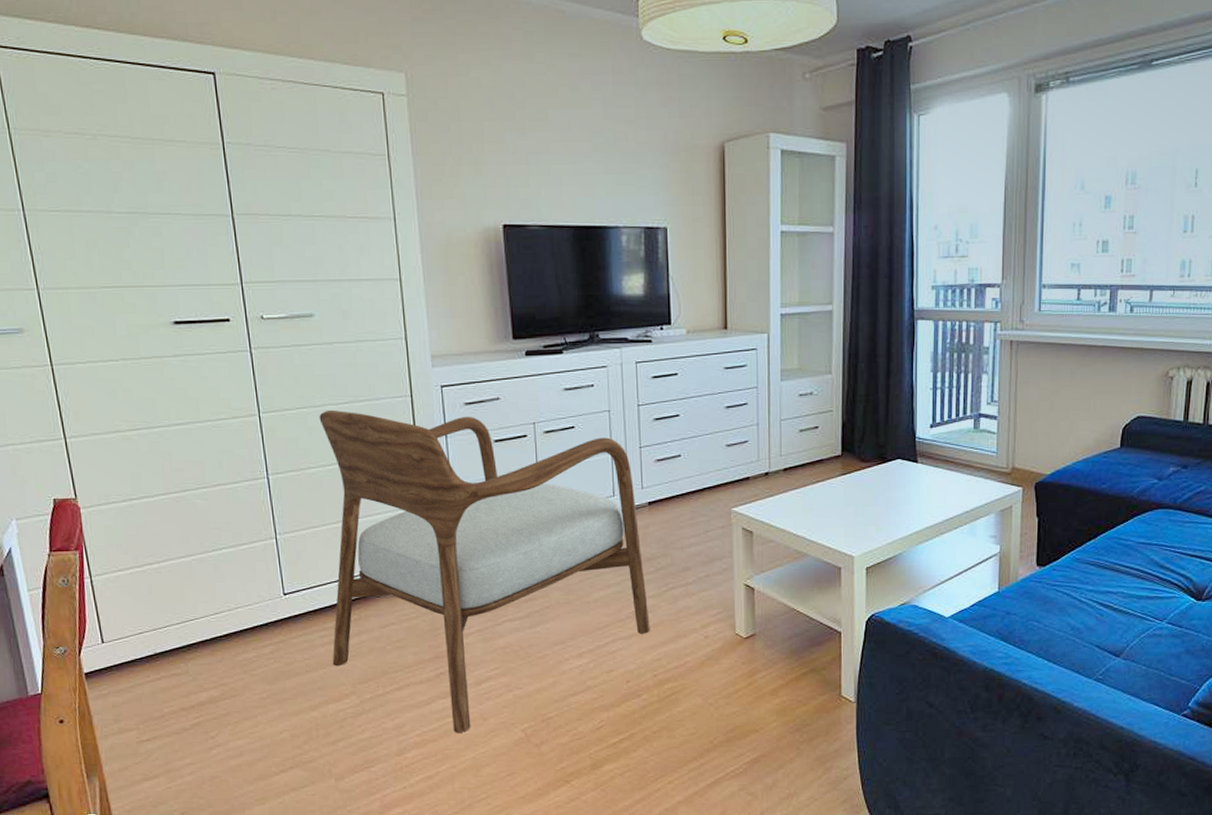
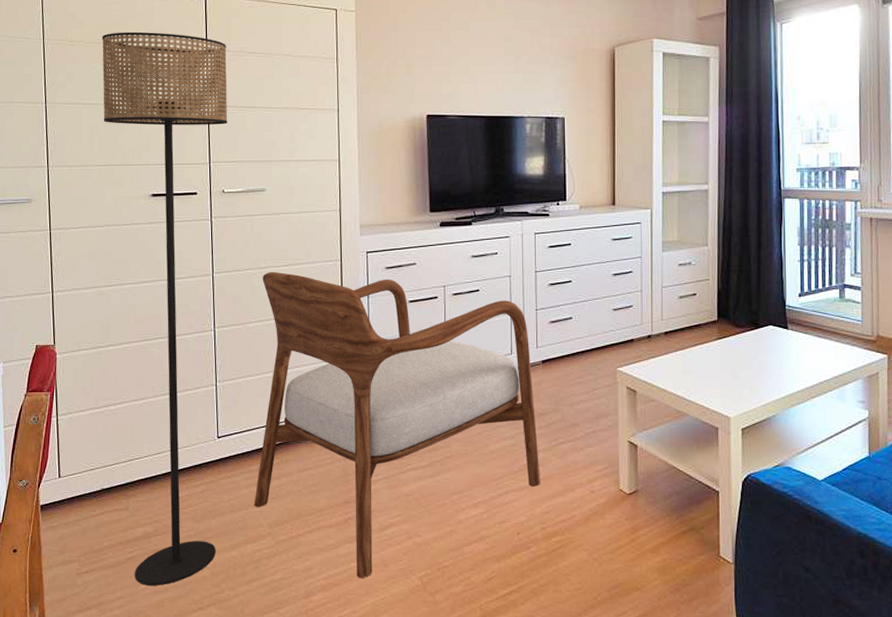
floor lamp: none [85,119,294,751] -> present [101,31,228,586]

